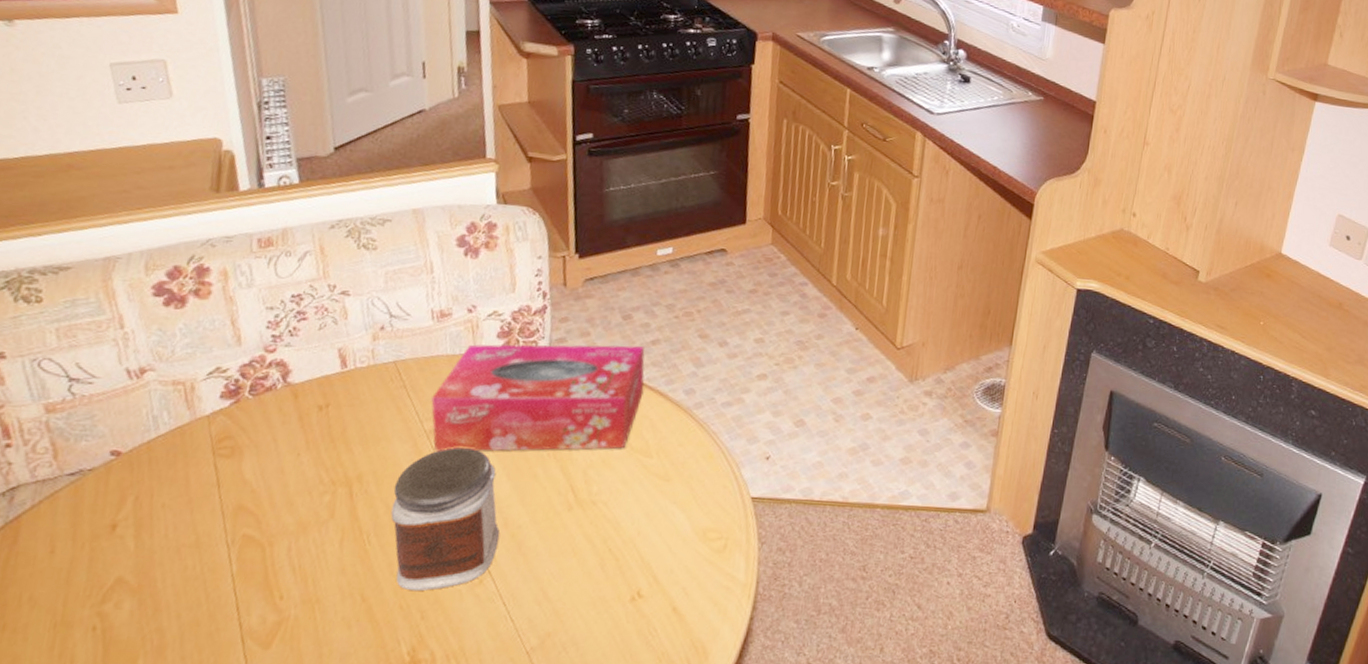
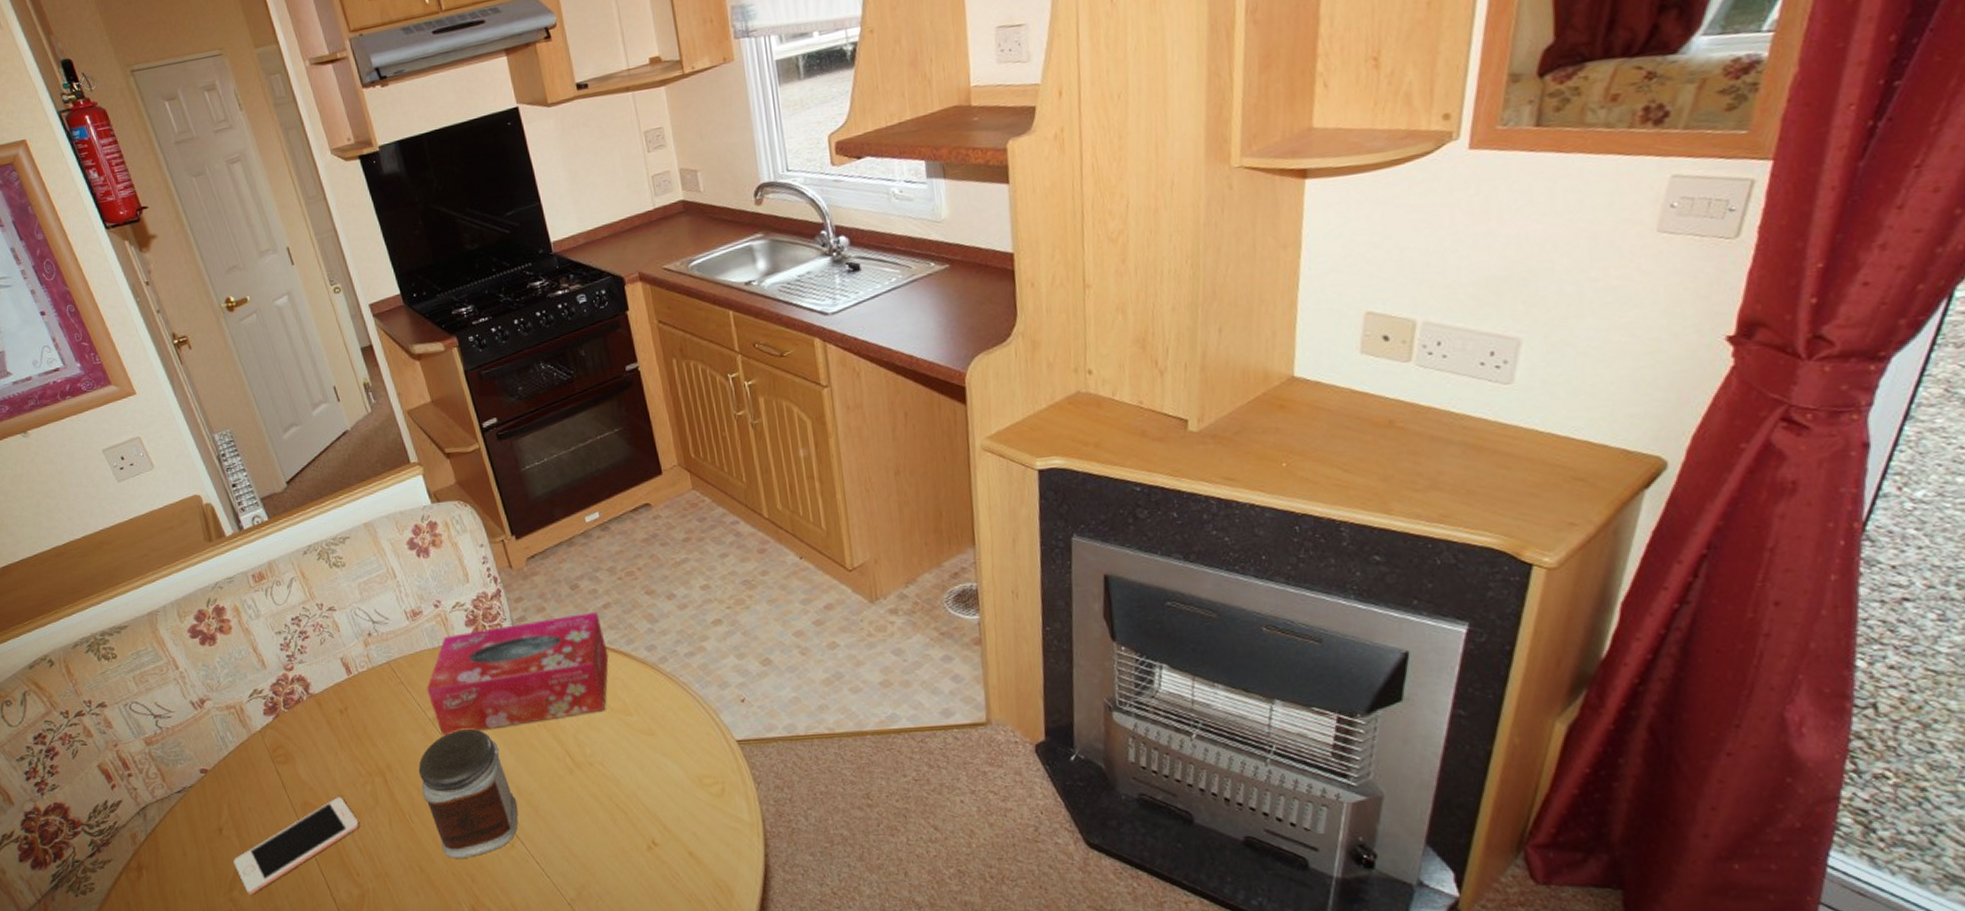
cell phone: none [118,504,302,610] -> present [233,797,360,895]

